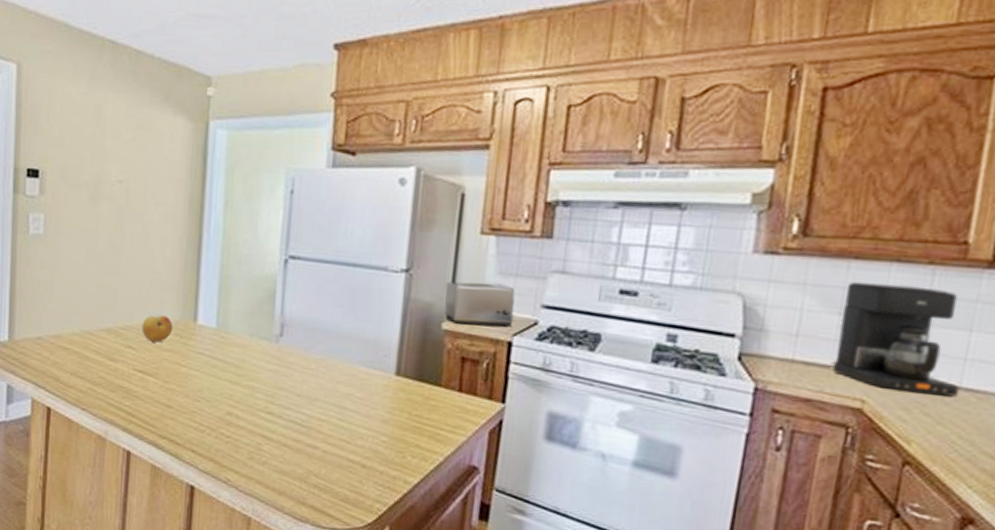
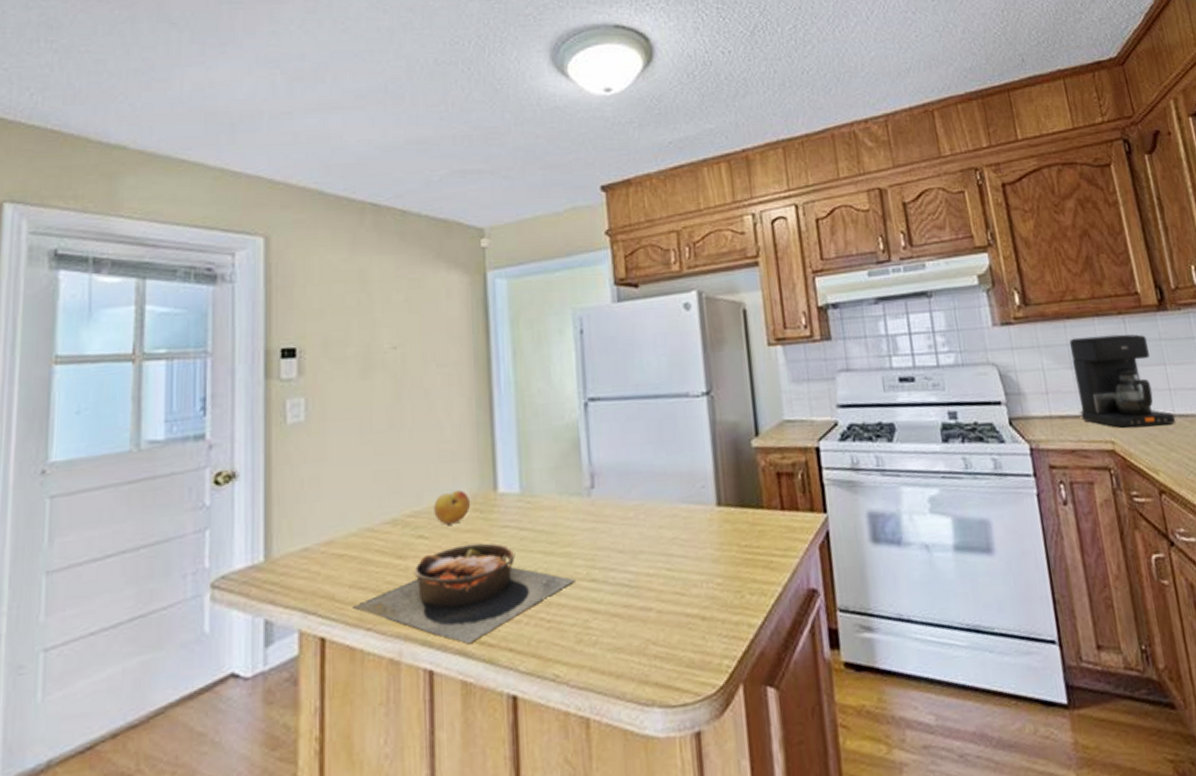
bowl: none [72,360,255,439] -> present [352,542,575,645]
toaster: present [444,281,515,327] -> none [746,391,816,441]

